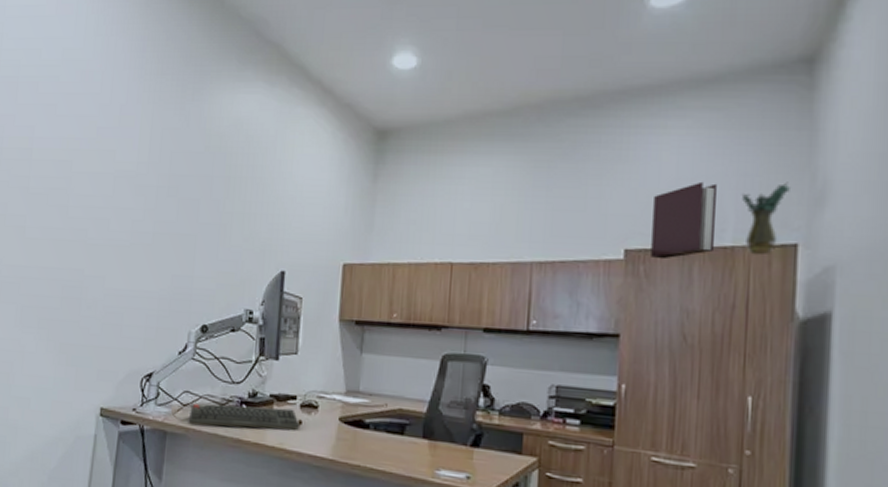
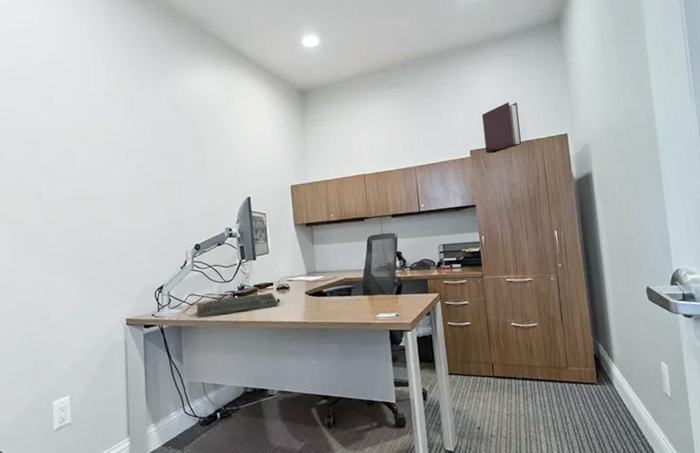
vase: present [741,182,790,256] -> none [531,96,558,144]

